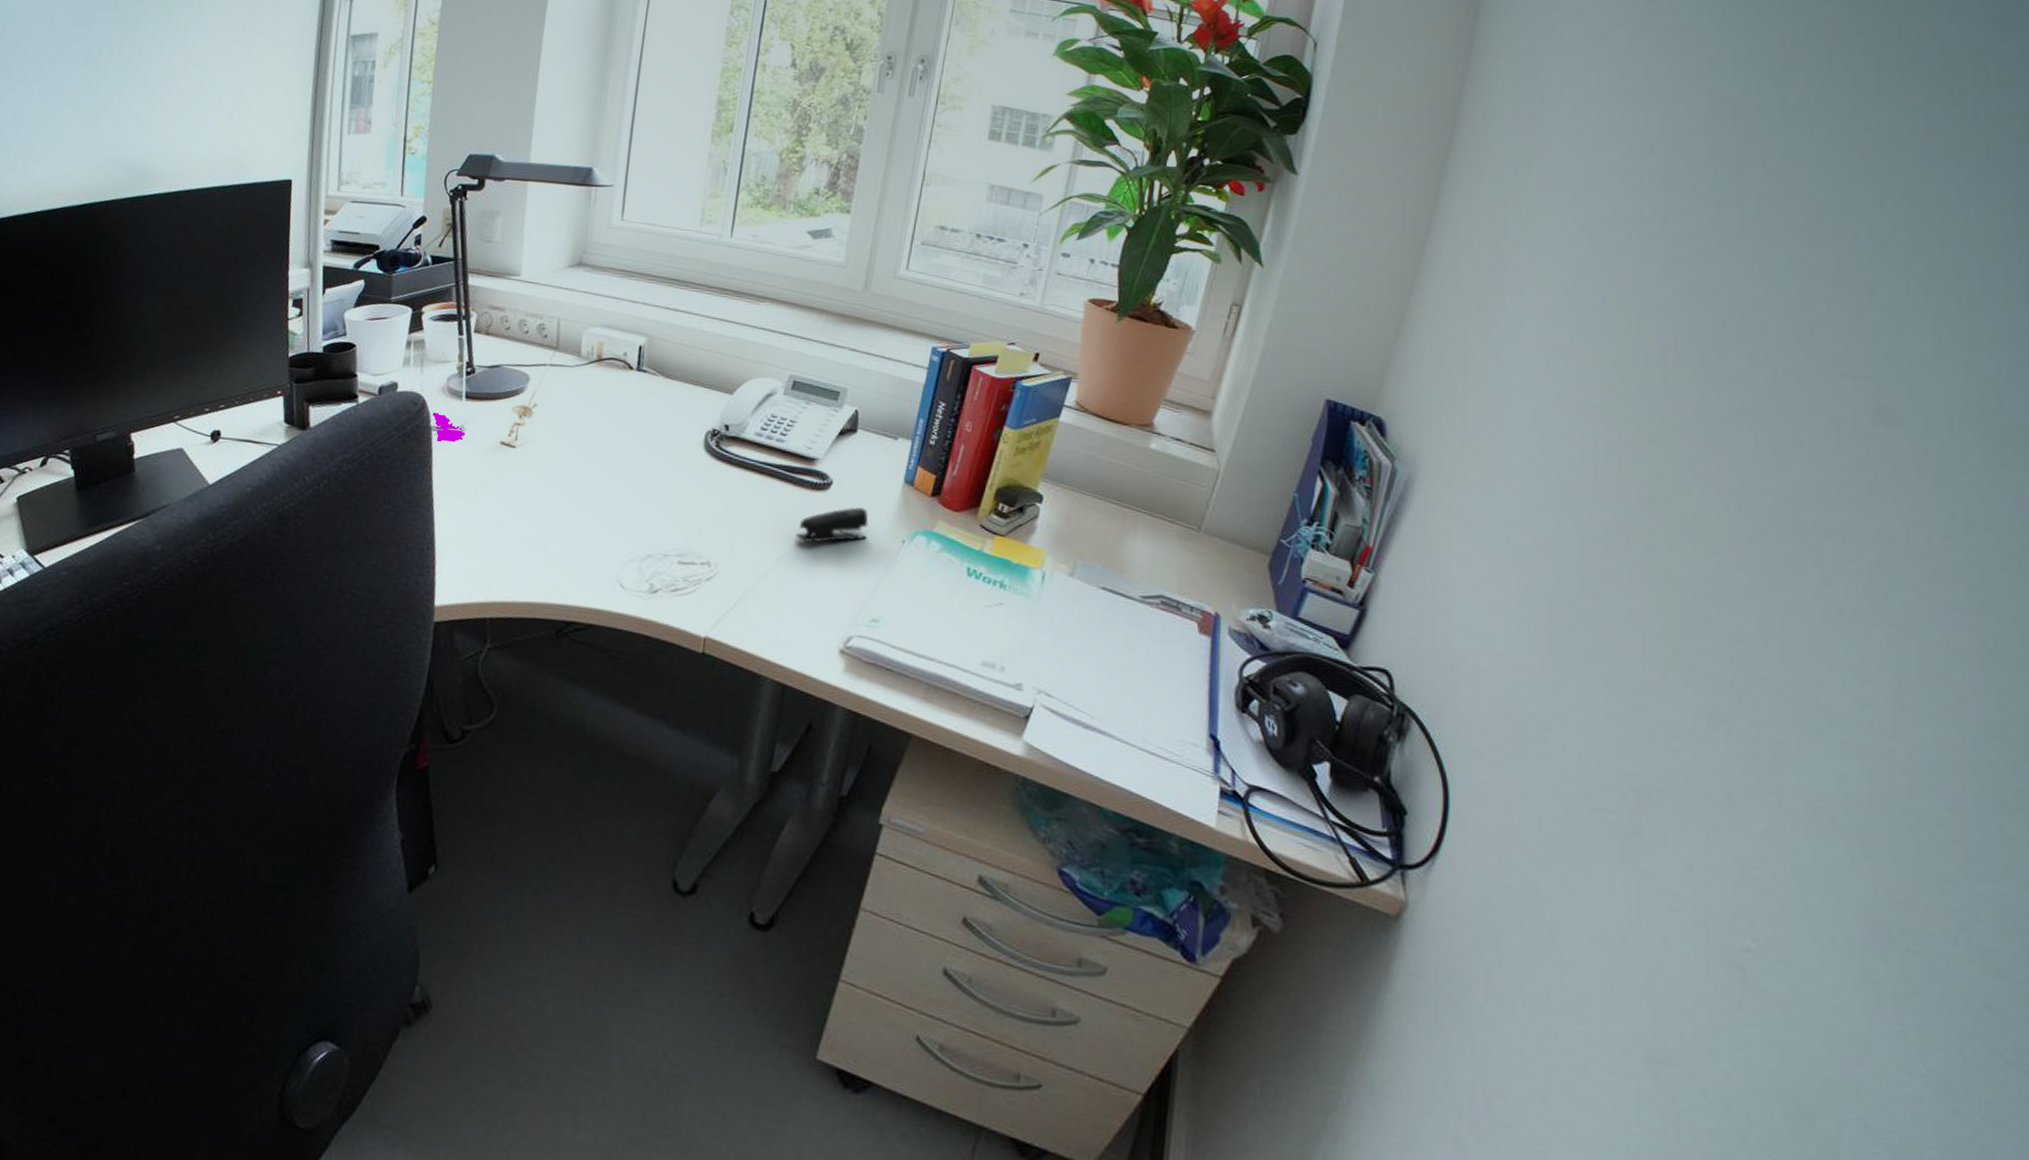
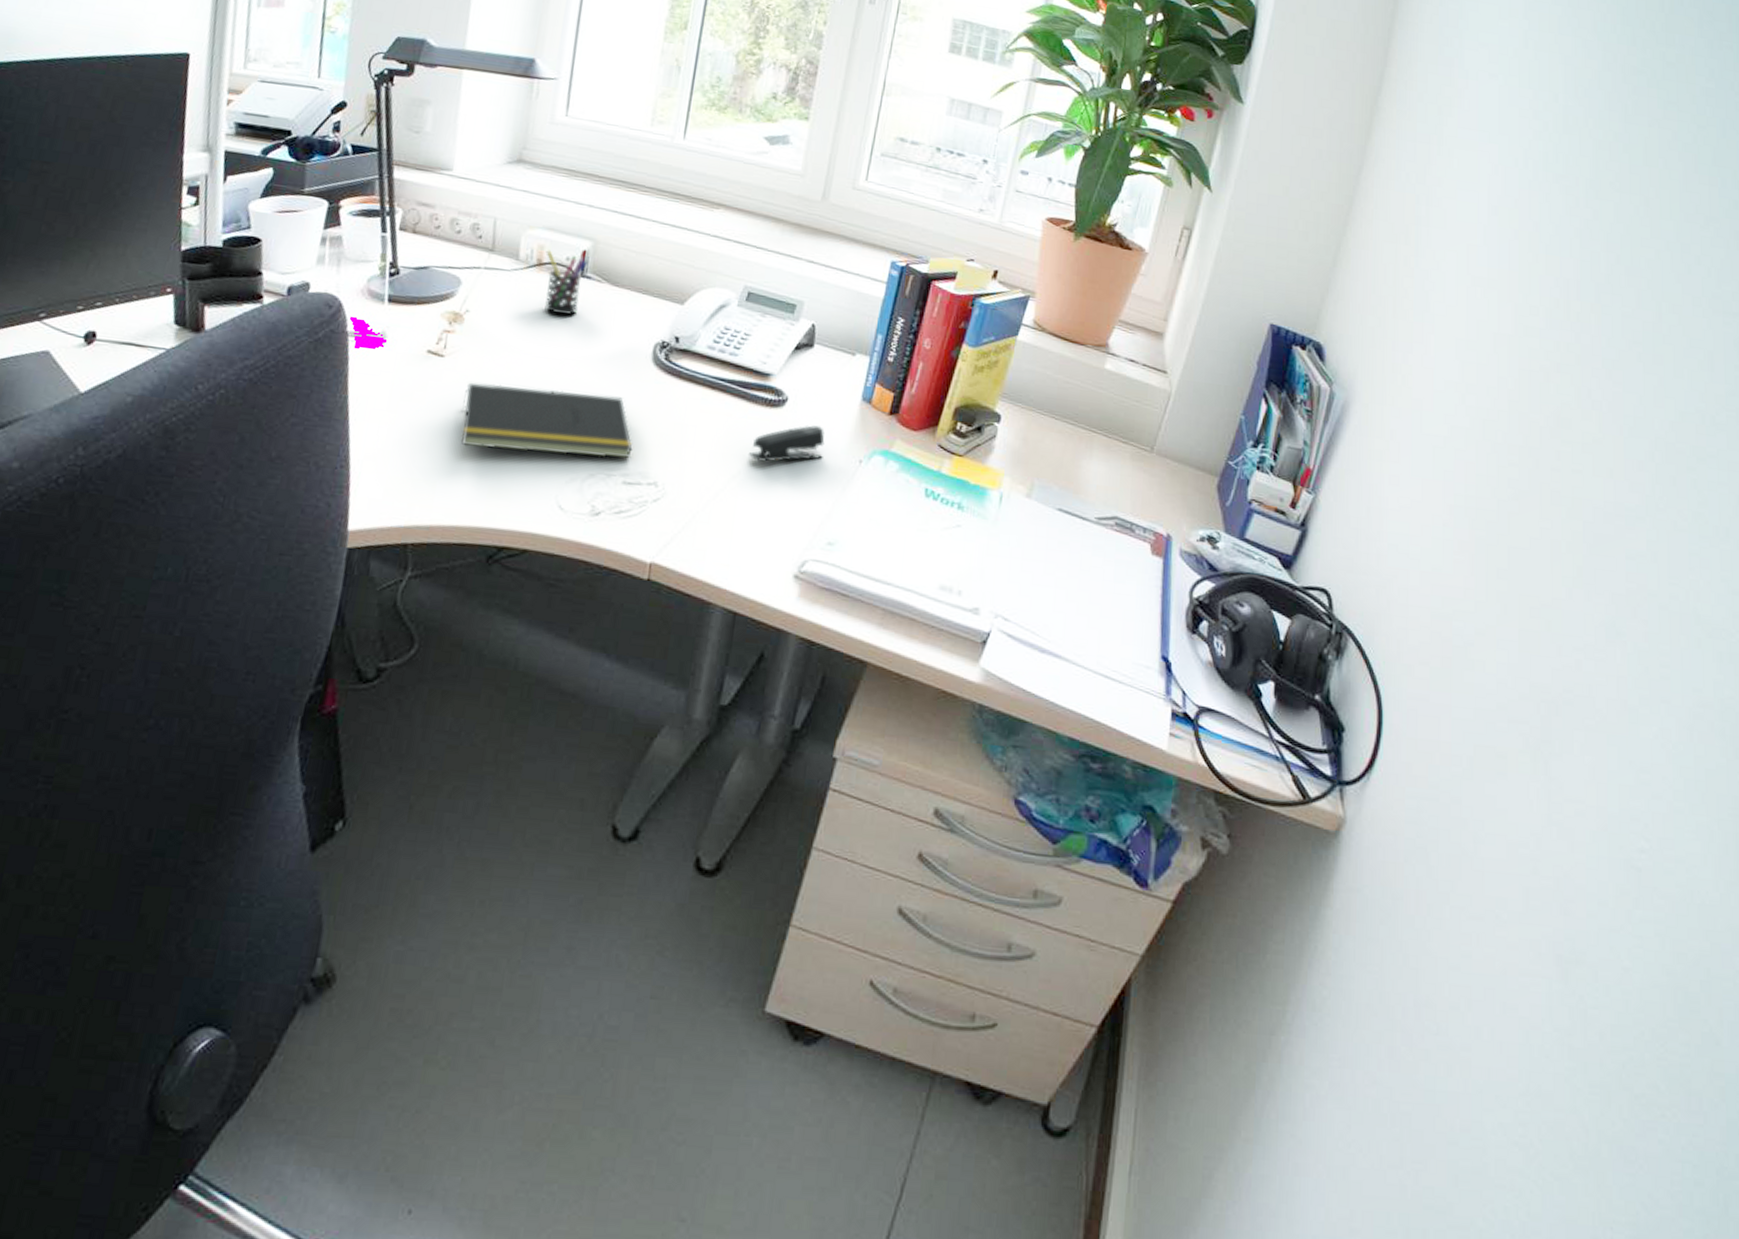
notepad: none [532,470,687,540] -> present [461,382,633,459]
pen holder: none [605,345,643,407] -> present [544,250,587,315]

